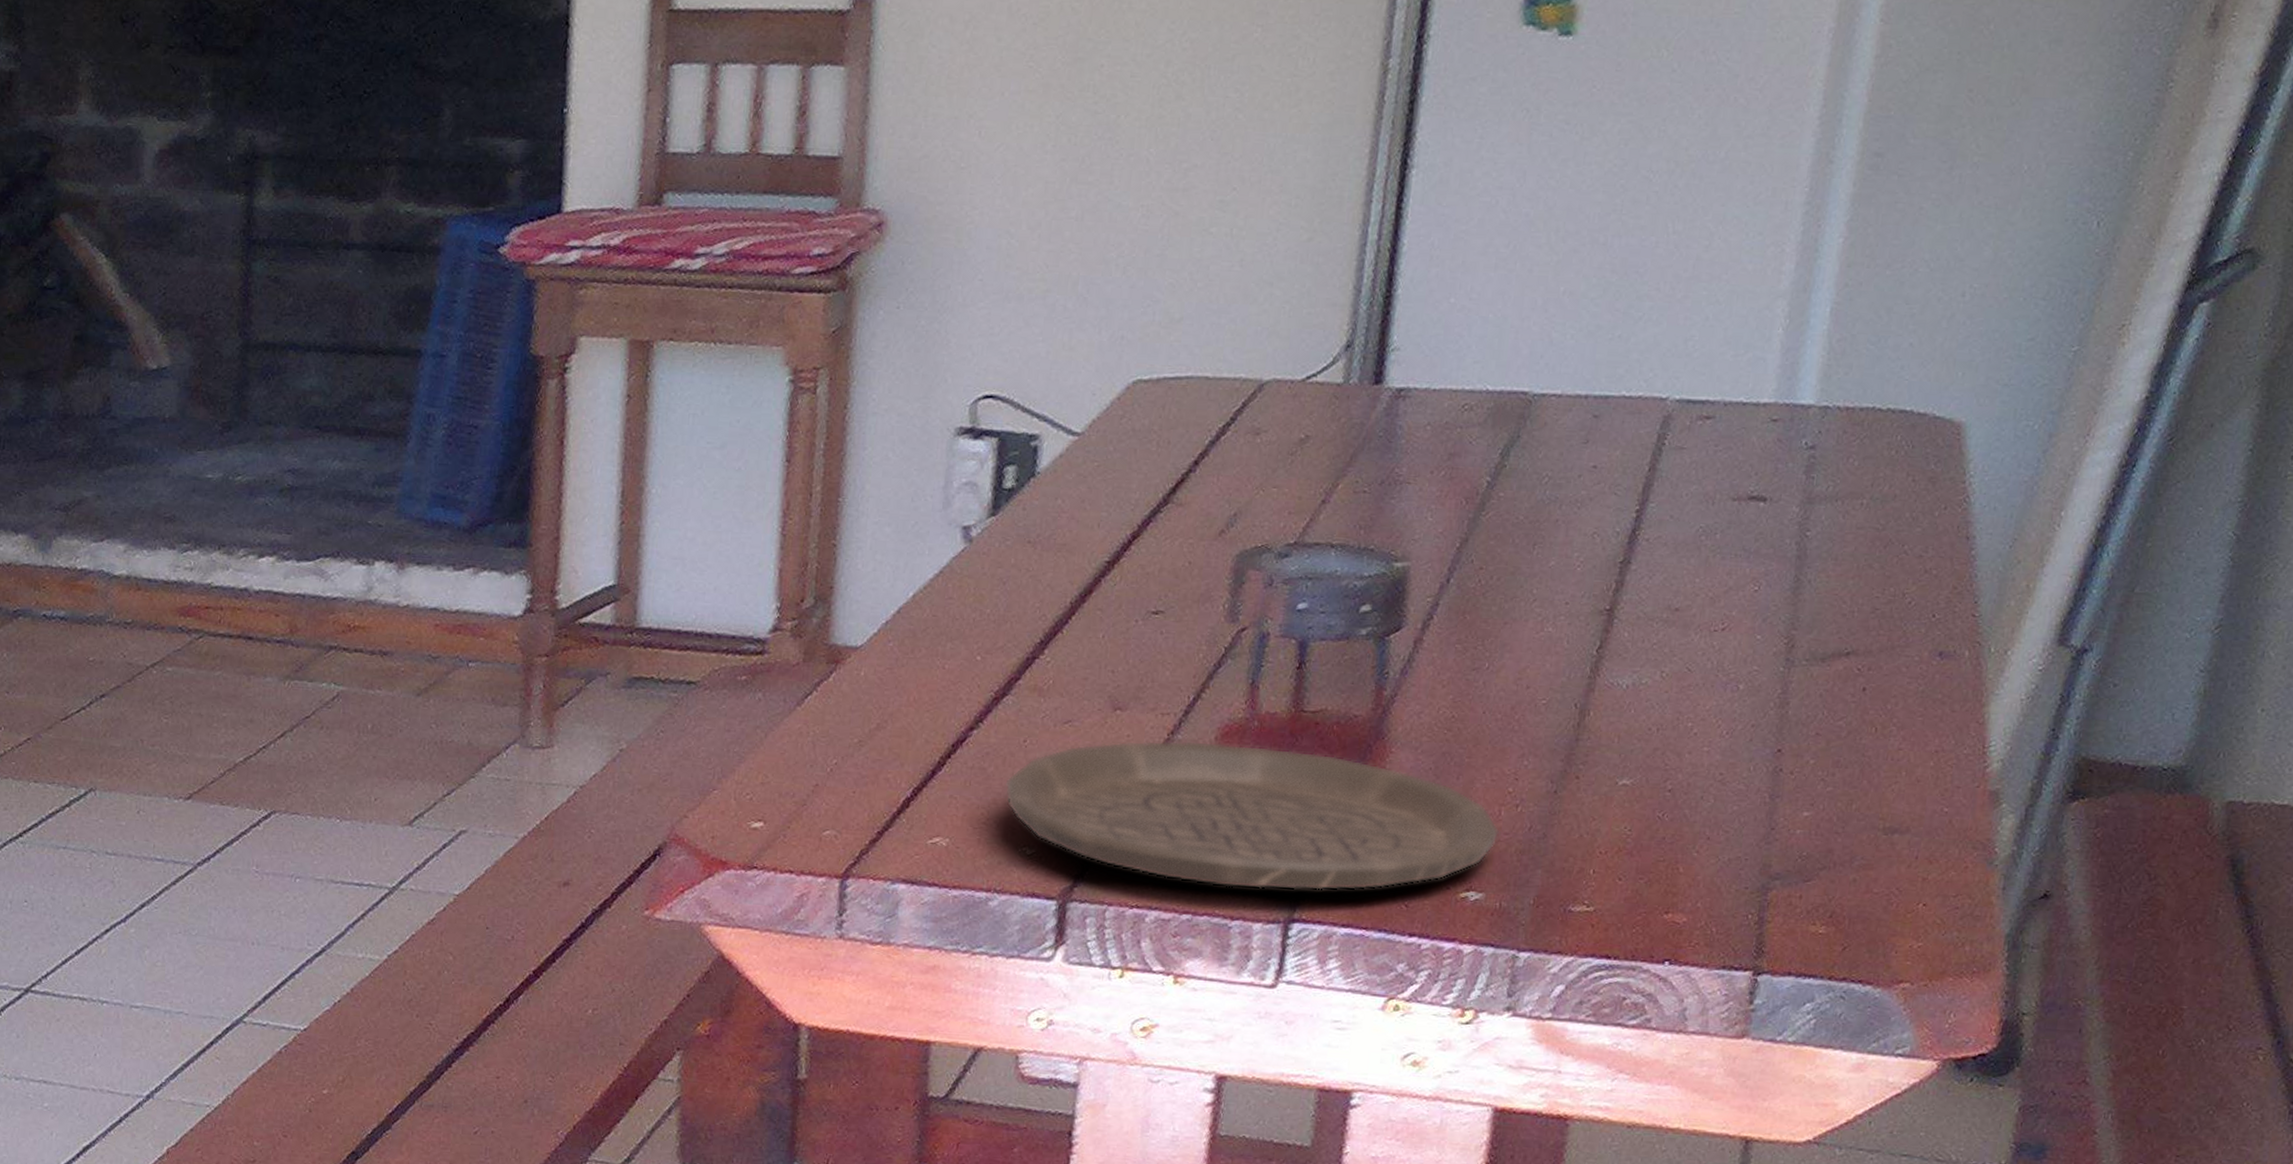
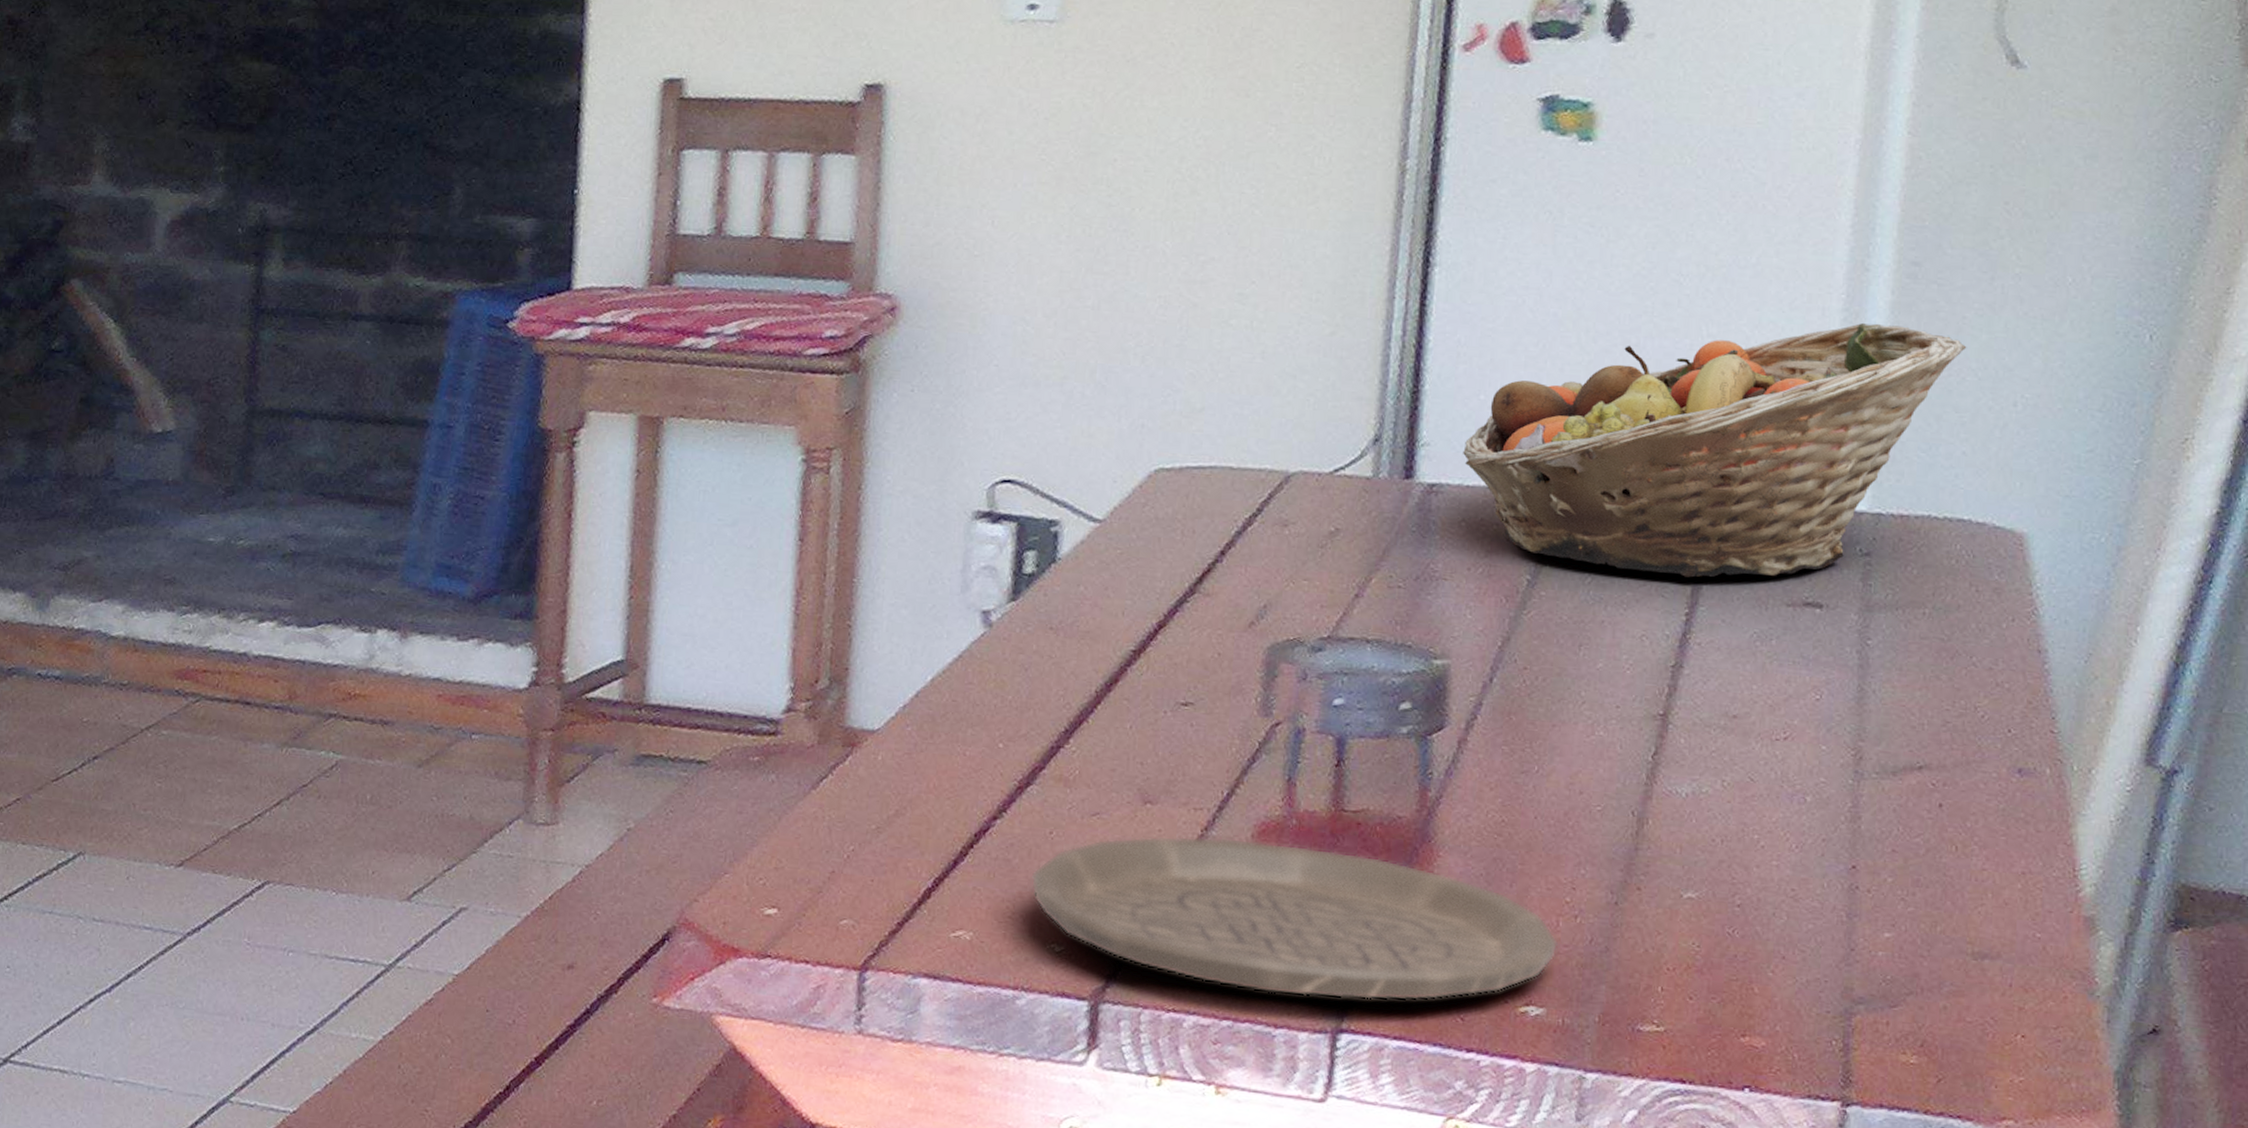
fruit basket: none [1431,216,1922,475] -> present [1463,323,1967,578]

